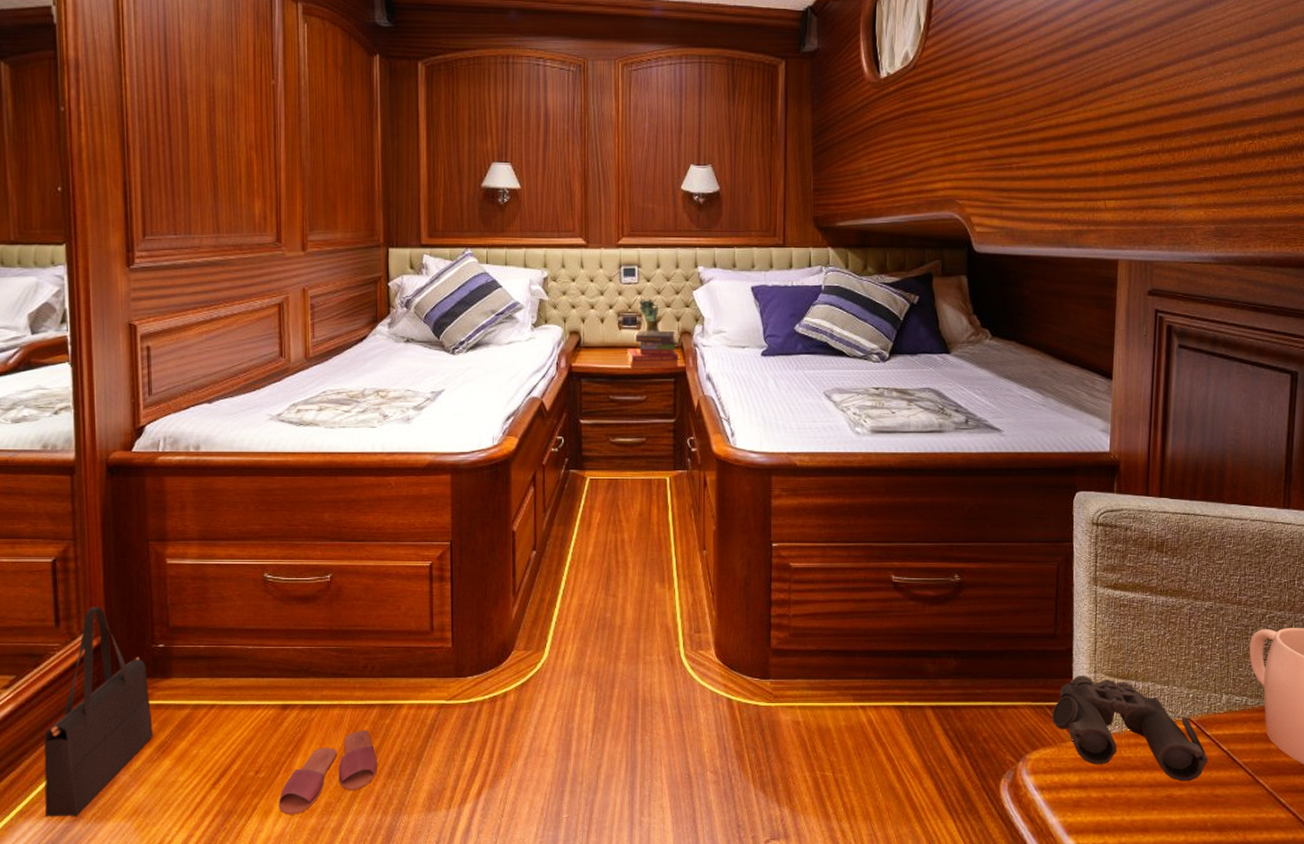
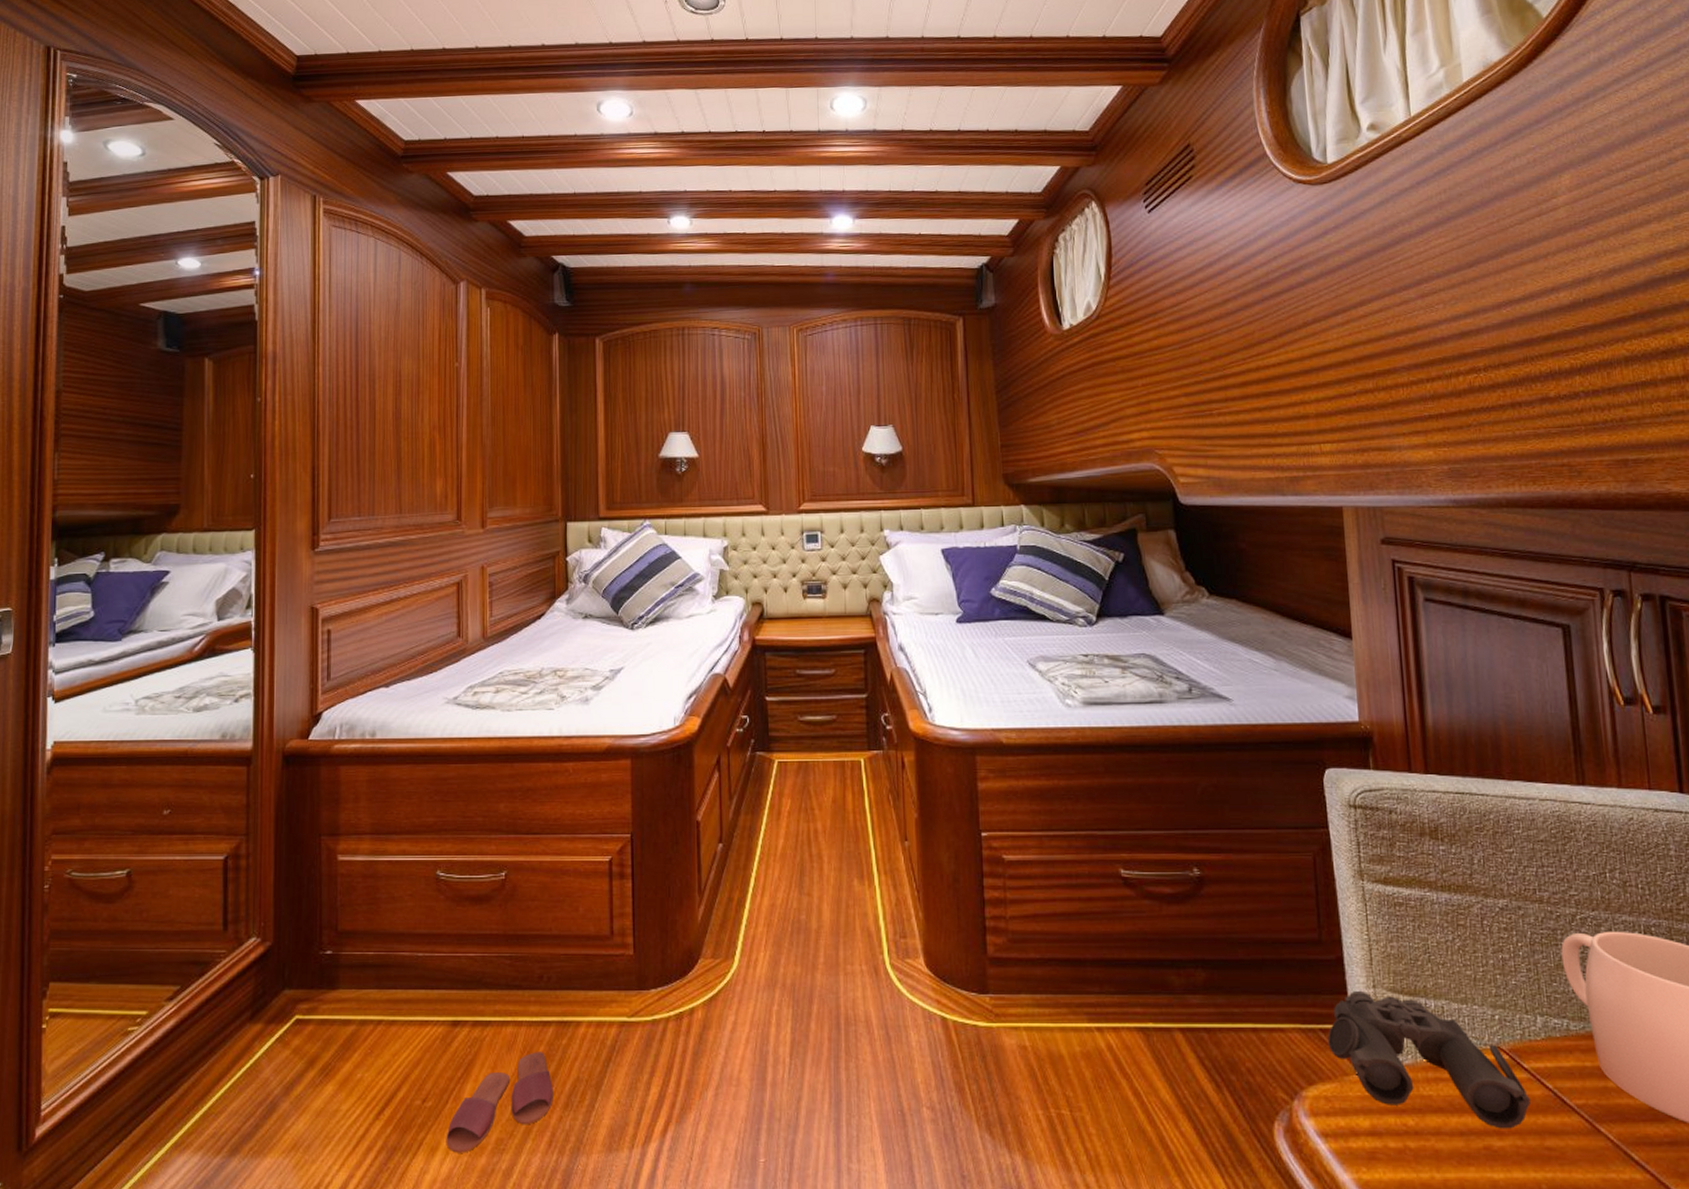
tote bag: present [43,607,154,817] -> none [200,909,318,1151]
books: present [628,330,679,368] -> none [813,598,868,640]
vase: present [638,297,661,331] -> none [823,564,847,600]

